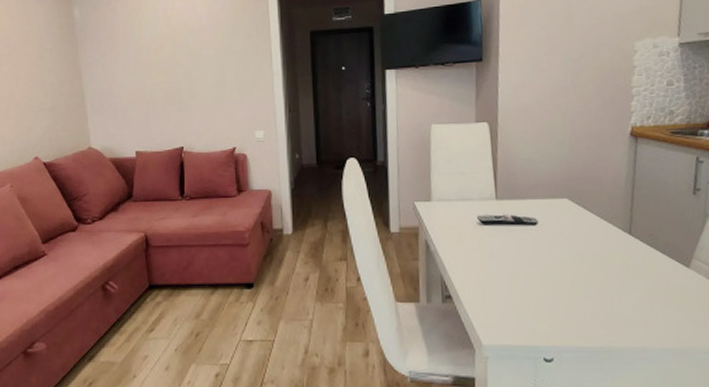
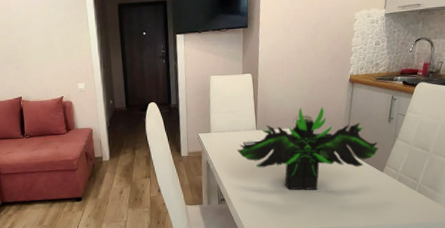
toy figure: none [469,169,681,290] -> present [237,106,379,190]

